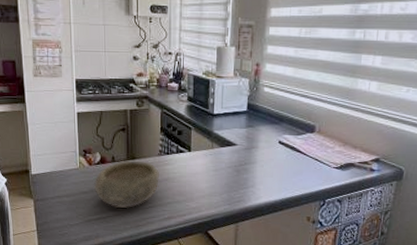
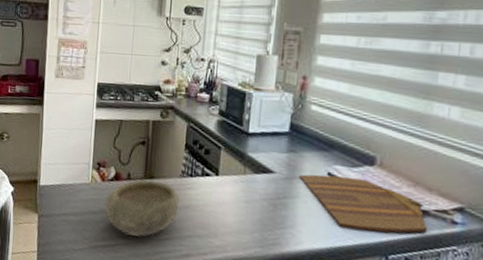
cutting board: none [256,143,354,183] -> present [298,174,428,233]

